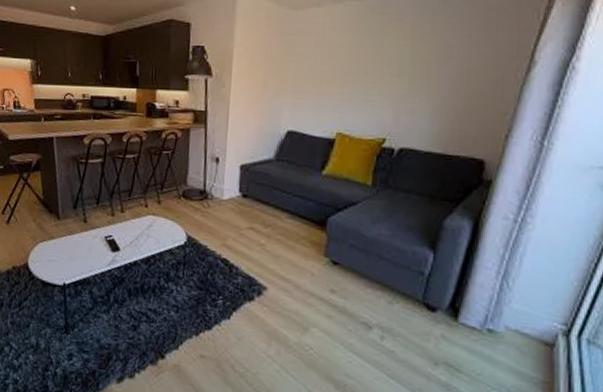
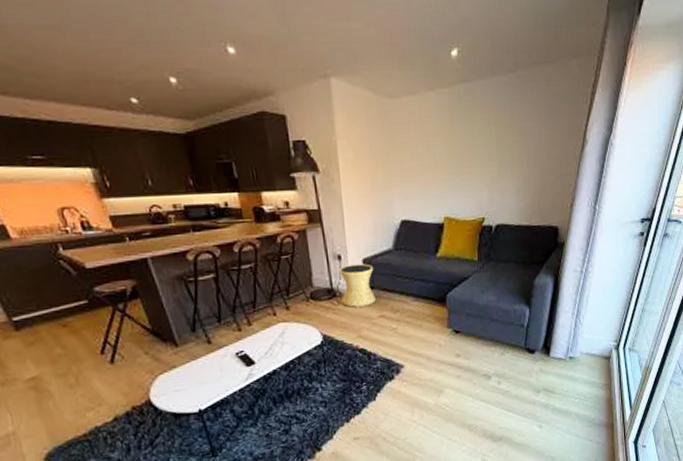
side table: none [212,169,251,214] -> present [338,263,376,307]

